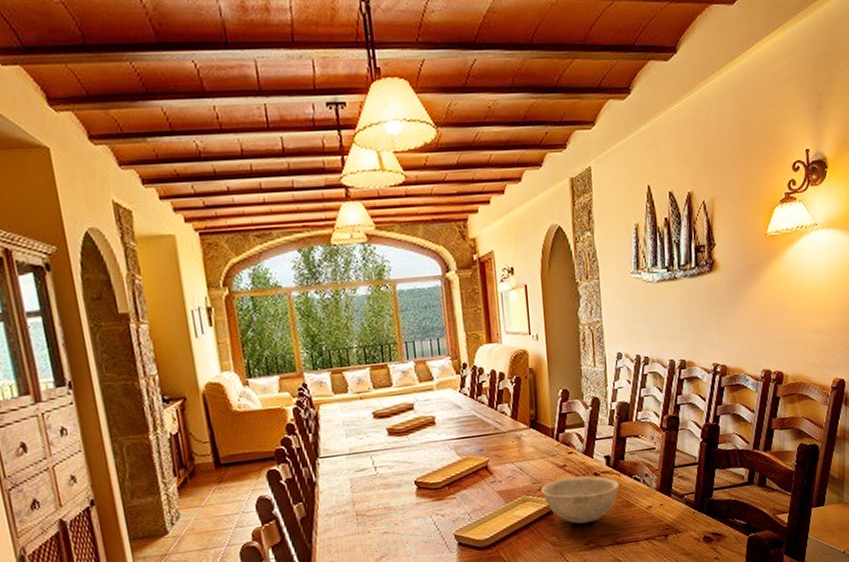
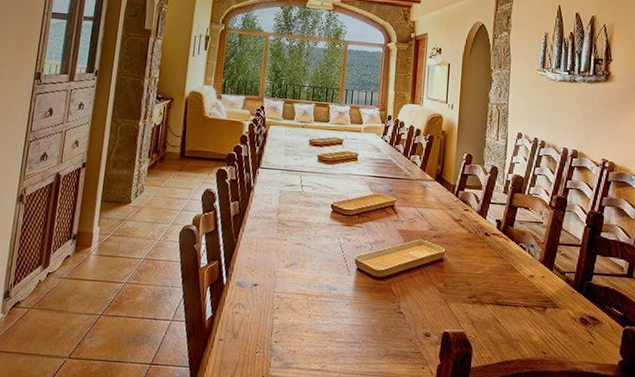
bowl: present [540,475,620,524] -> none [436,230,507,278]

